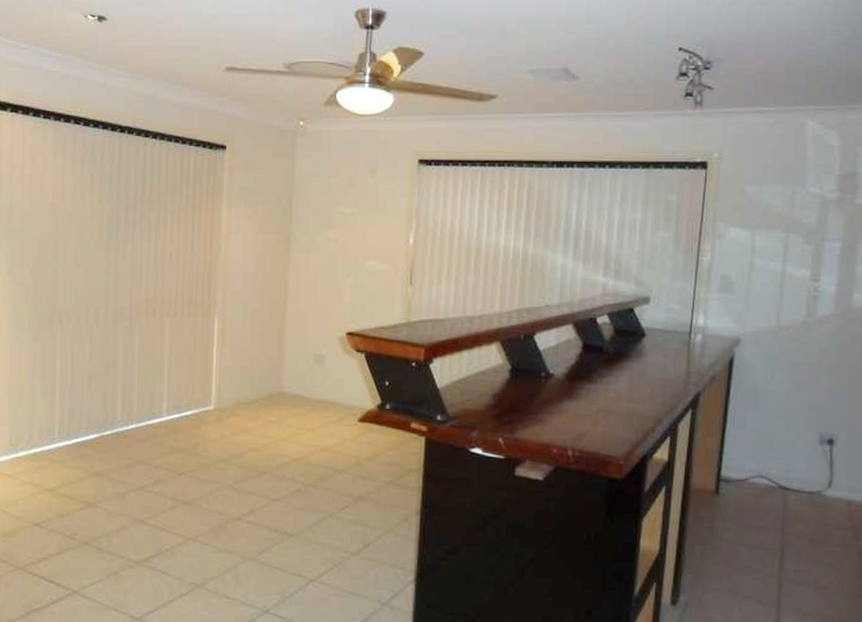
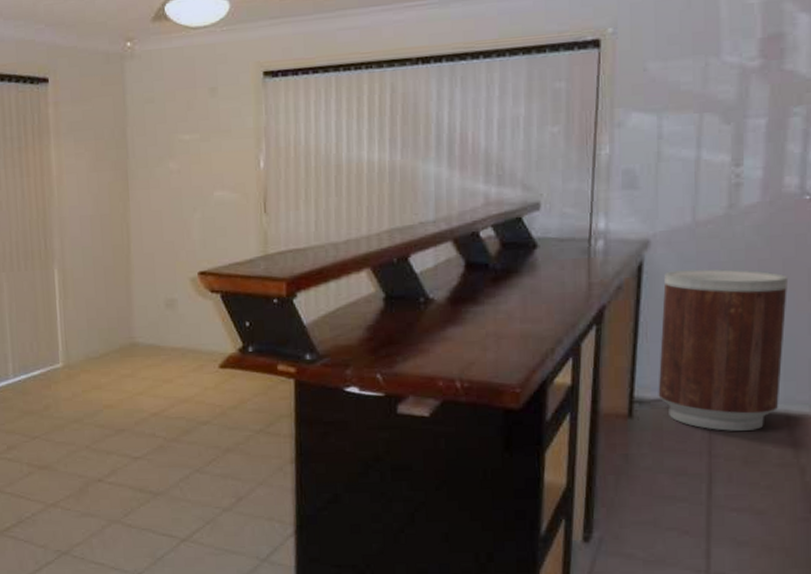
trash can: none [741,367,854,513] -> present [658,269,789,431]

